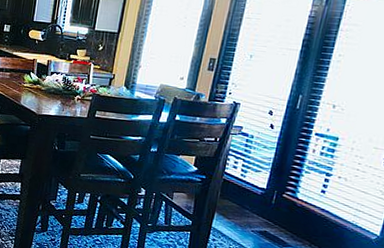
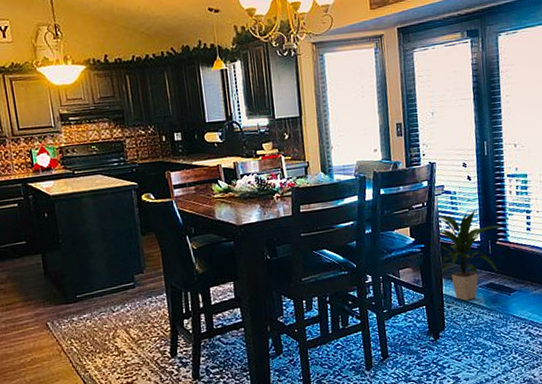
indoor plant: none [215,154,292,241] -> present [437,210,500,301]

